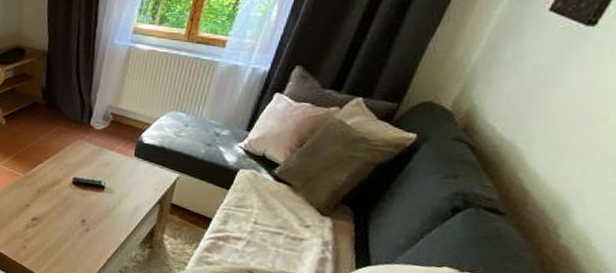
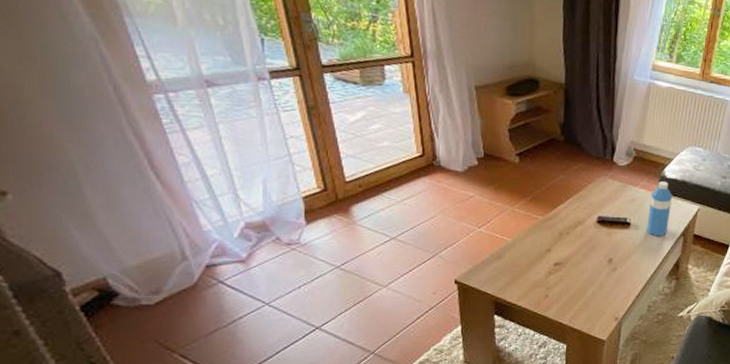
water bottle: none [121,146,150,203] -> present [647,181,673,237]

